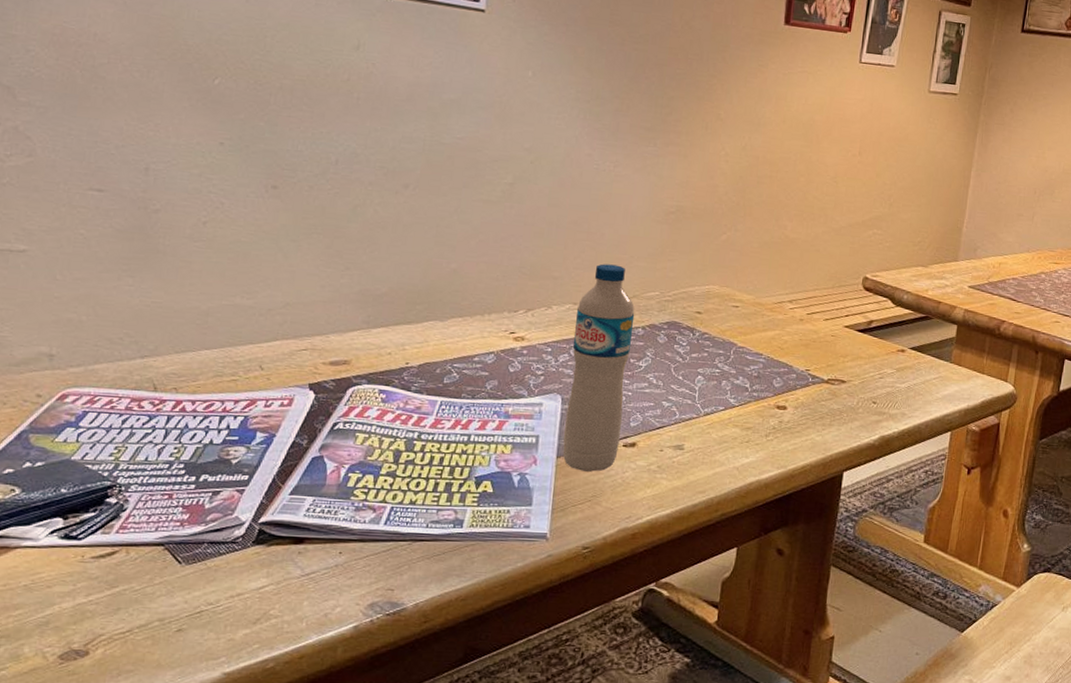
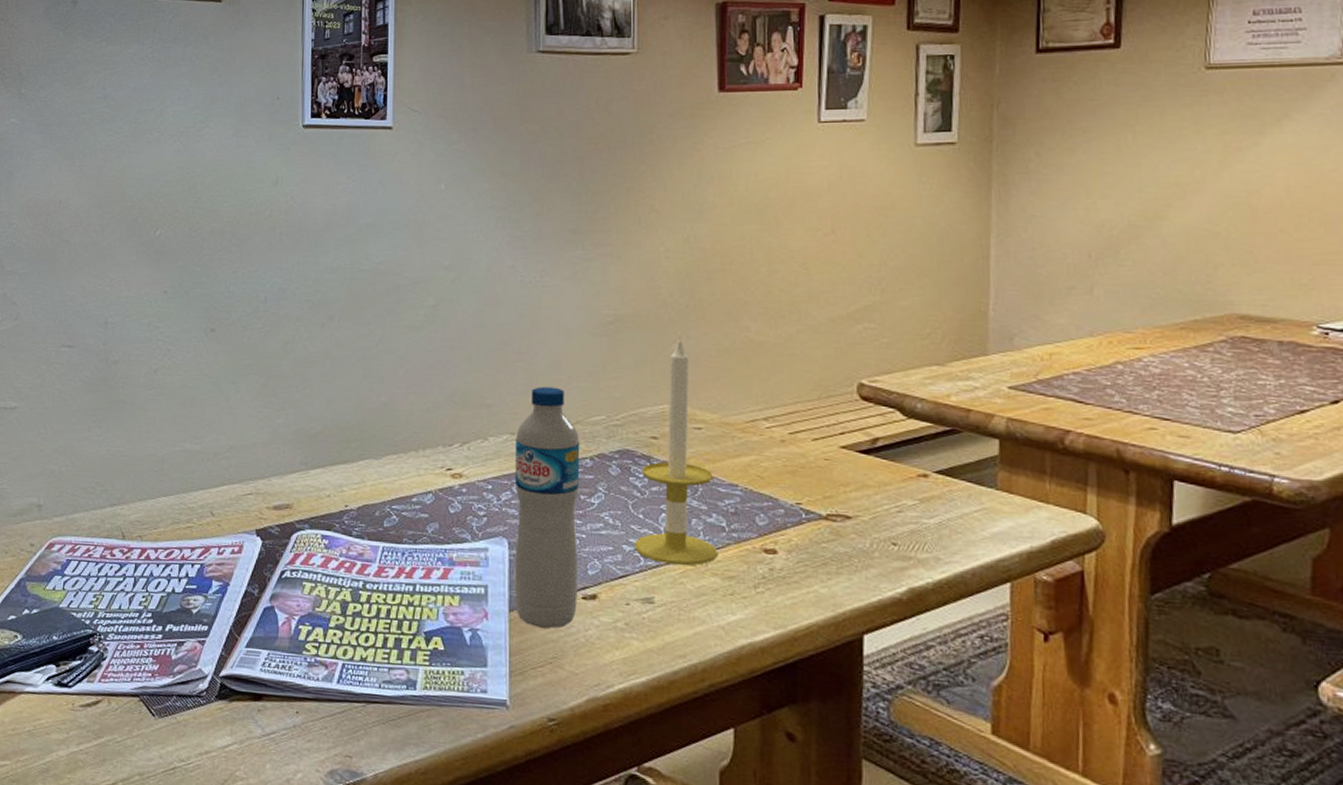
candle: none [672,228,744,419] -> present [635,336,719,566]

